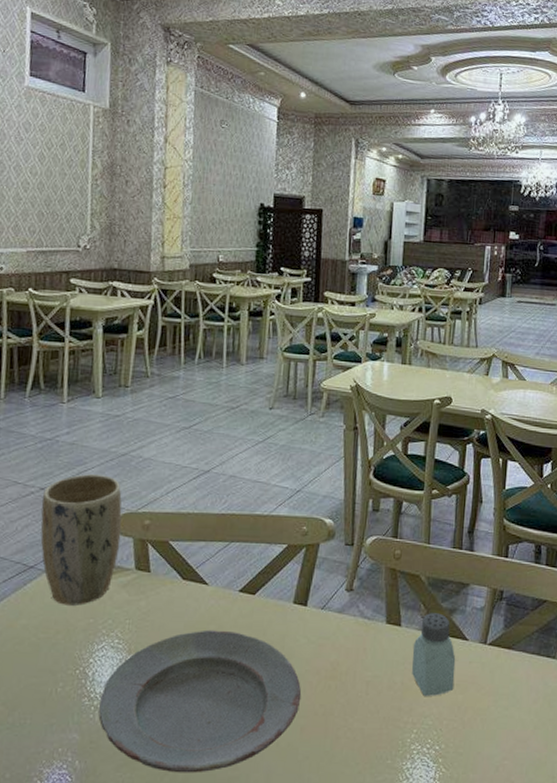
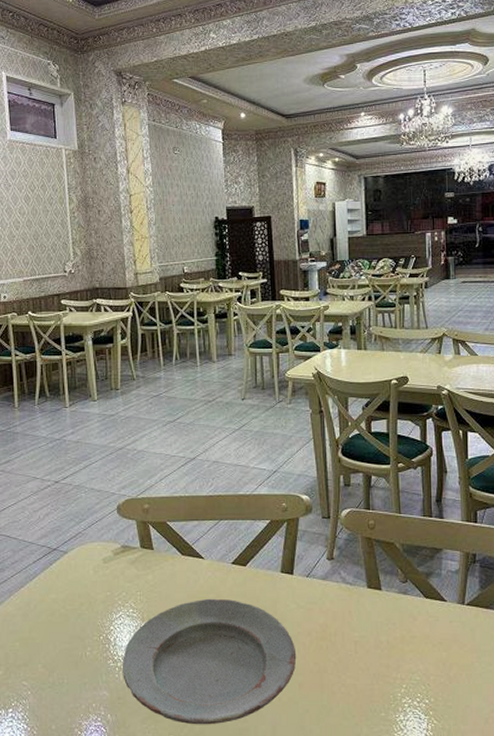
plant pot: present [40,474,122,606] -> none [57,467,126,581]
saltshaker: present [412,613,456,696] -> none [394,577,437,654]

